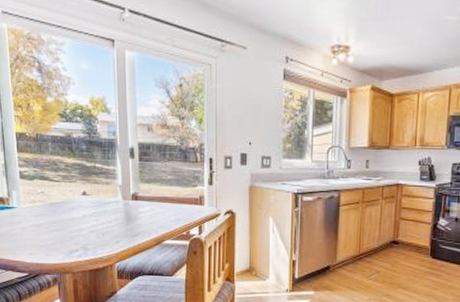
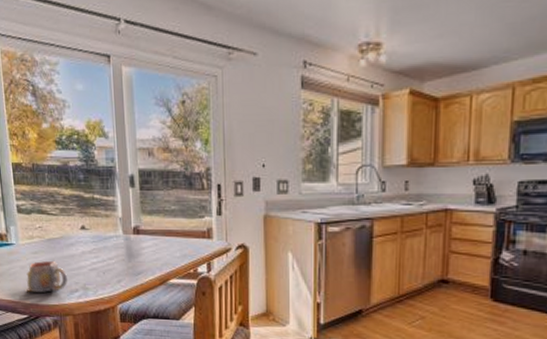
mug: none [27,223,68,253] -> present [26,261,67,294]

